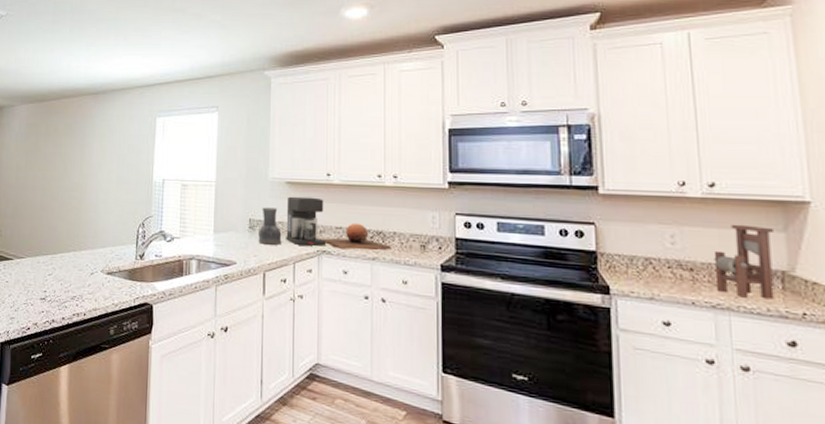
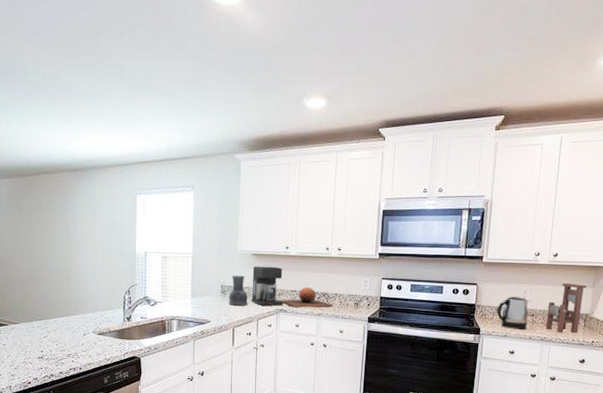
kettle: none [631,242,686,290] -> present [496,297,529,329]

